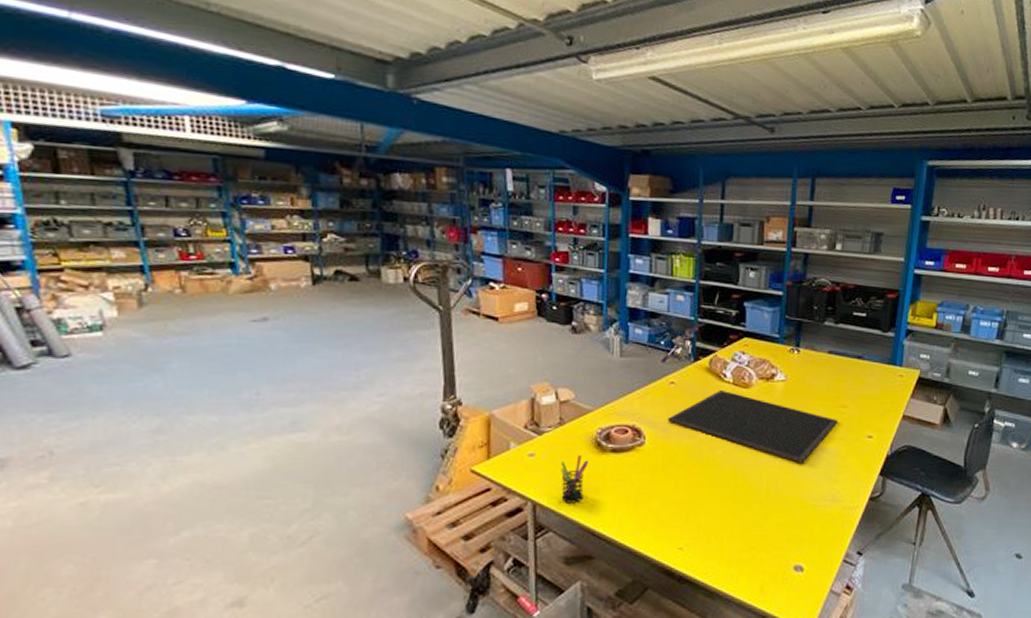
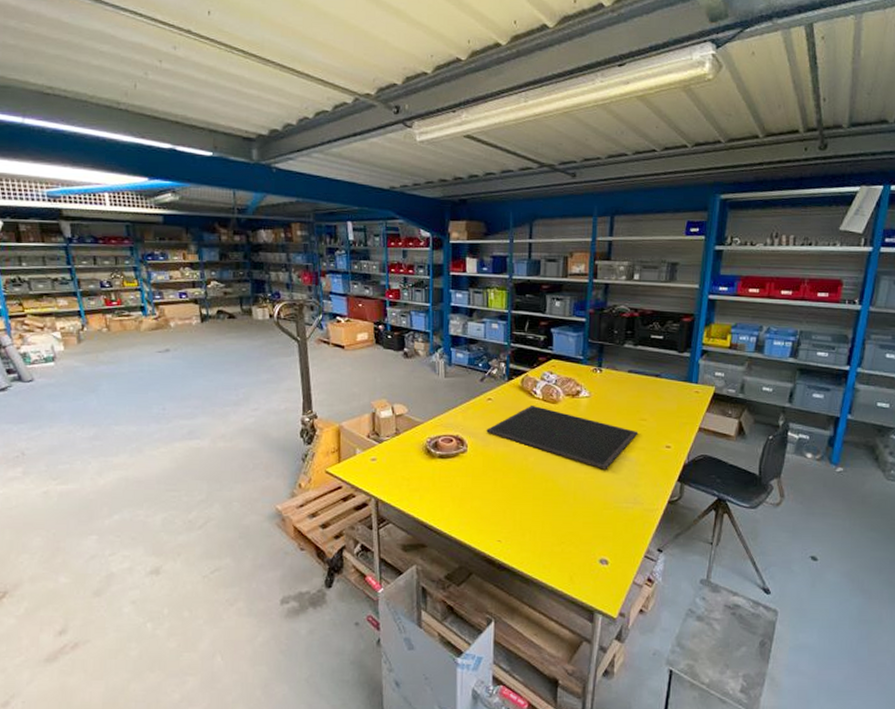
pen holder: present [560,455,589,503] -> none [397,460,420,500]

